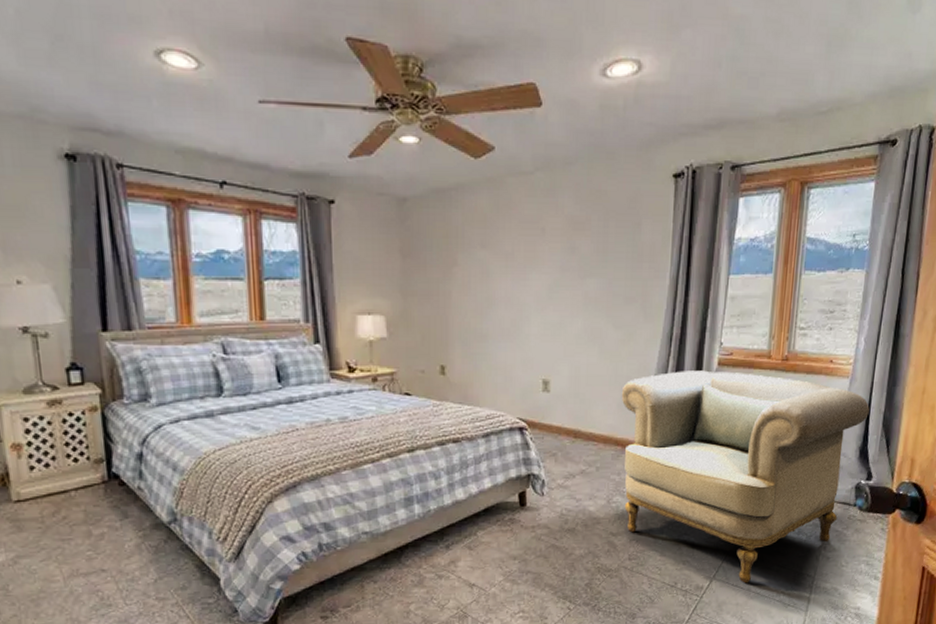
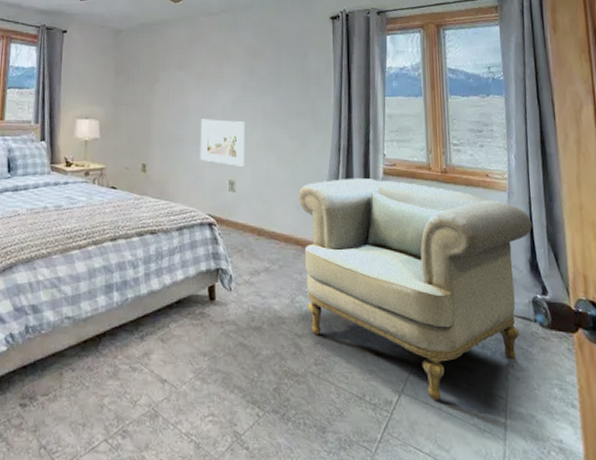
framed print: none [508,309,563,364] -> present [200,119,245,167]

